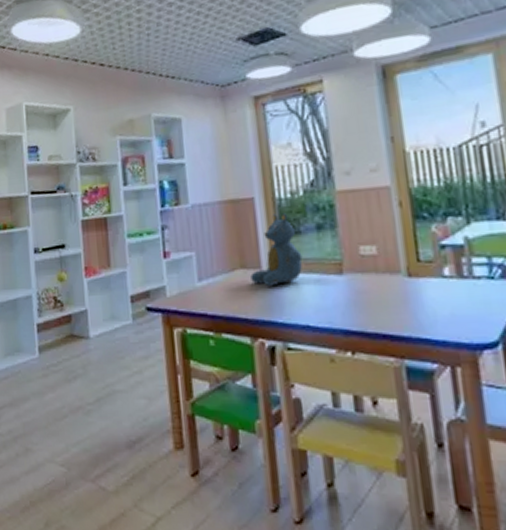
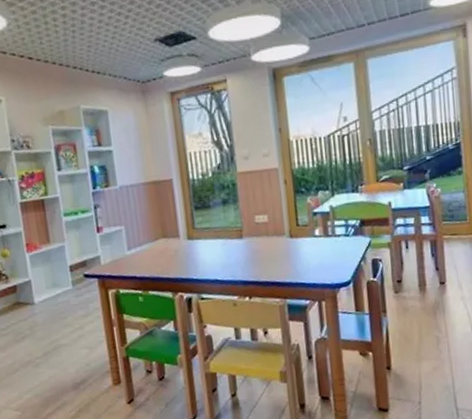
teddy bear: present [250,213,303,287] -> none [171,191,212,251]

